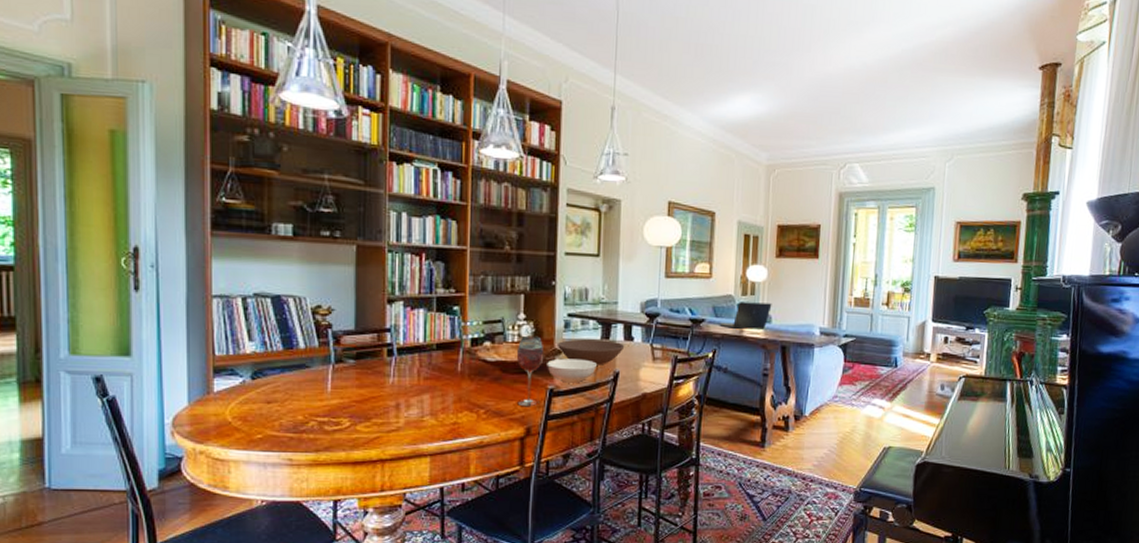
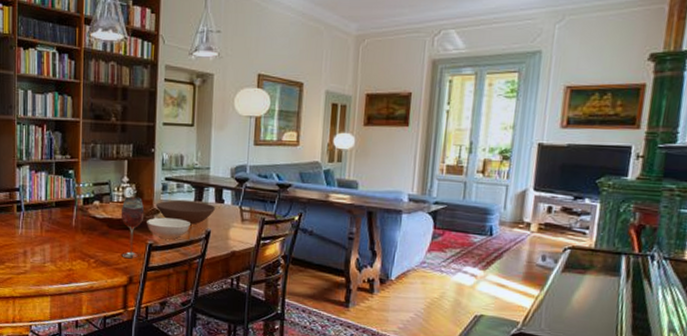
laptop: present [719,302,772,330] -> none [305,168,359,195]

